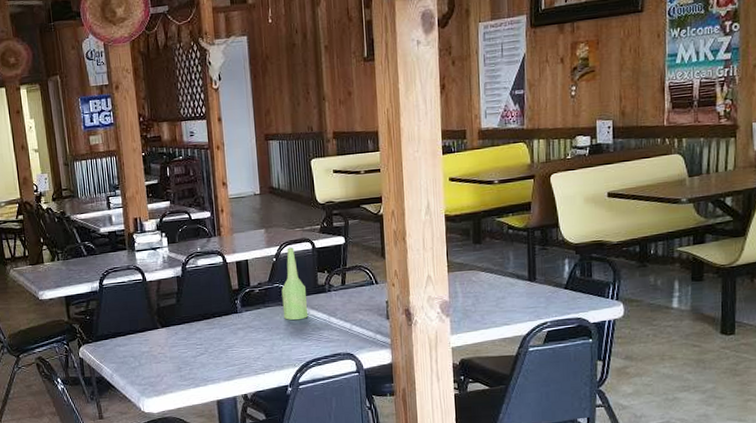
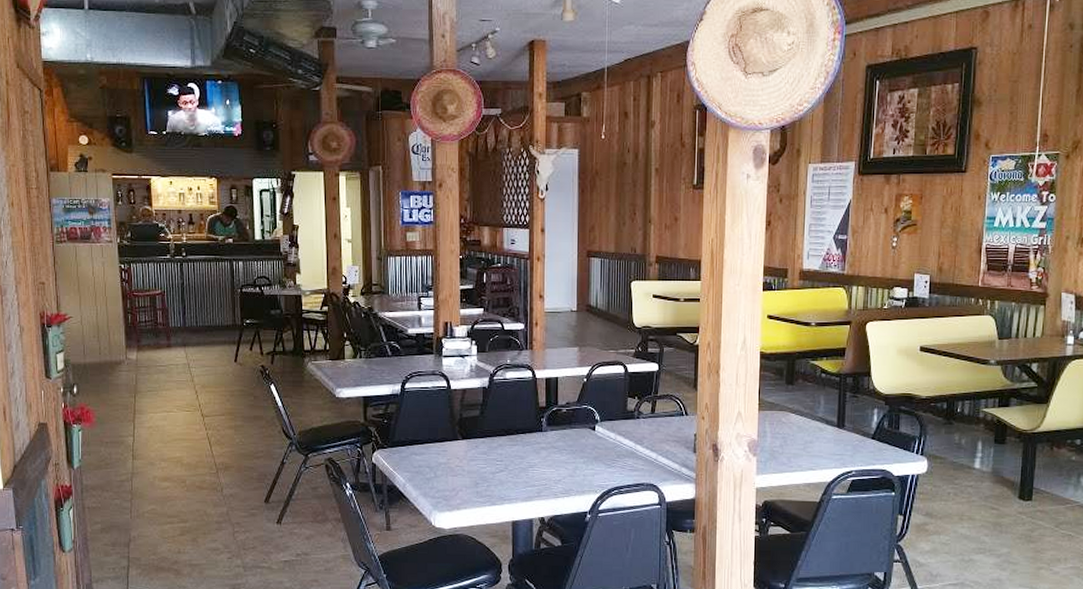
bottle: present [281,247,309,321] -> none [589,369,615,445]

